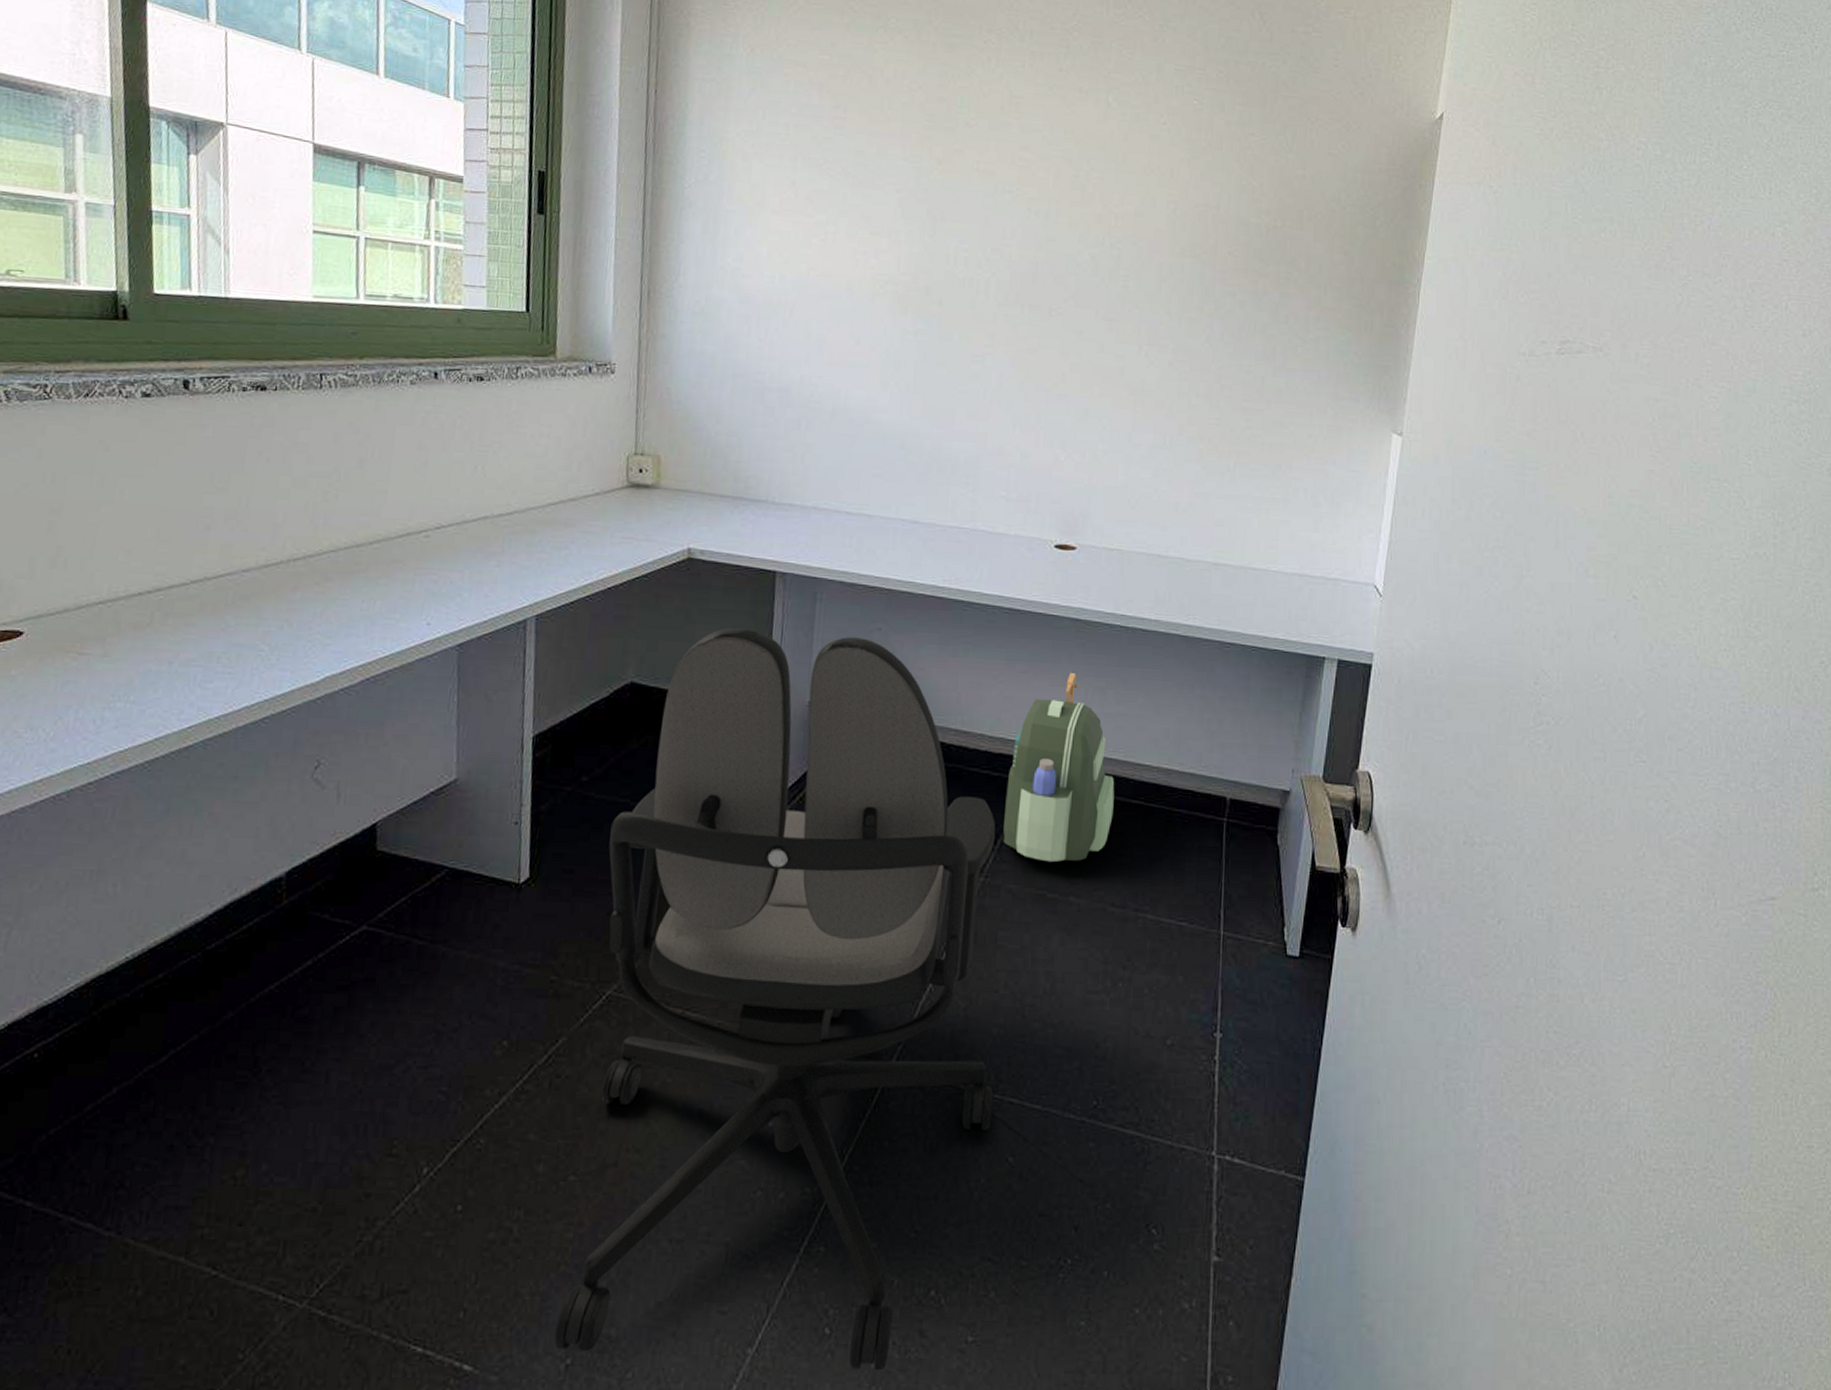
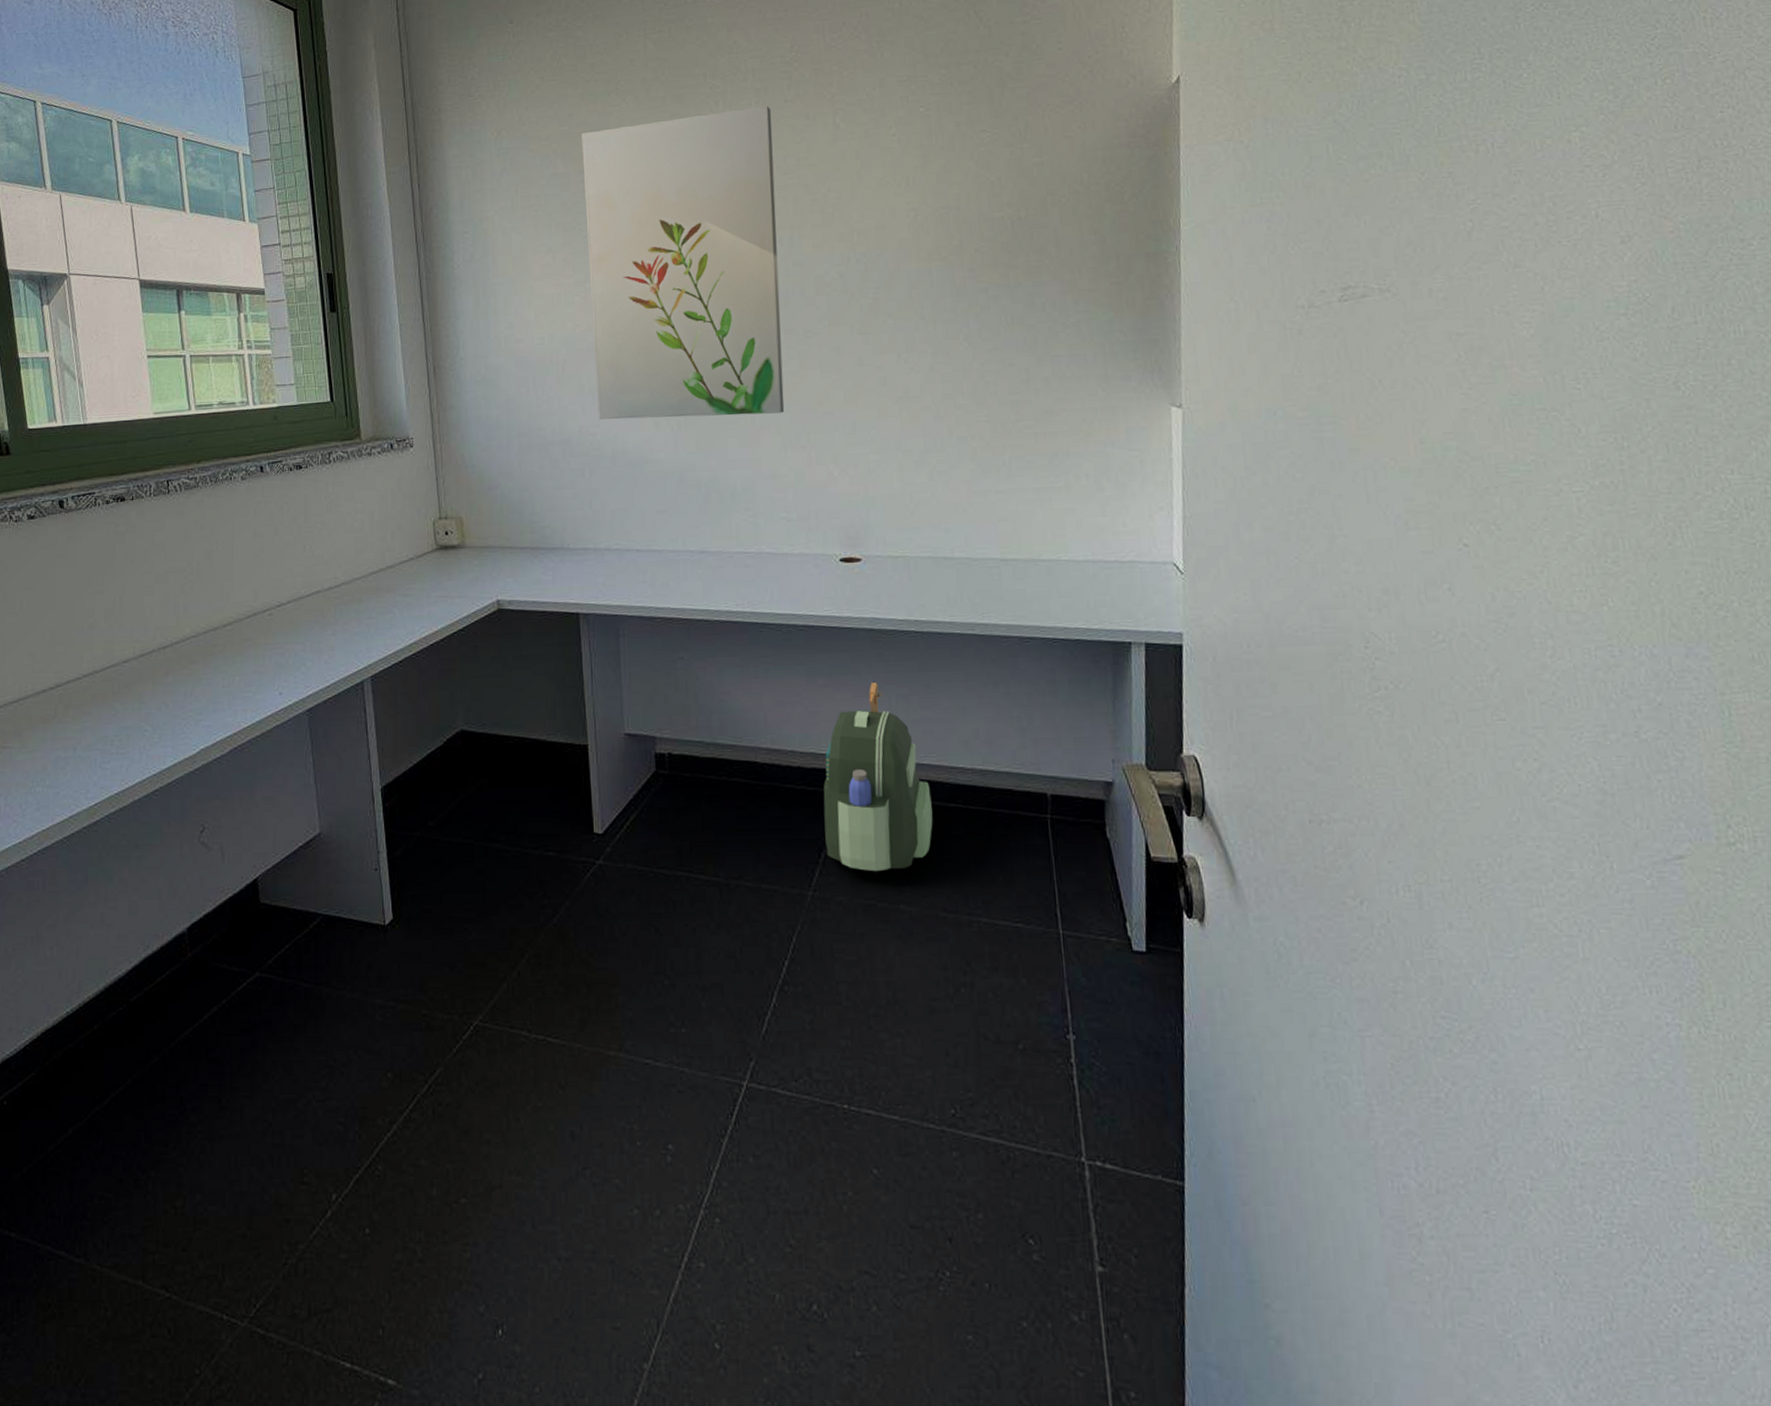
office chair: present [554,627,996,1371] -> none [459,668,851,1386]
wall art: none [822,65,1045,389] -> present [582,105,785,420]

